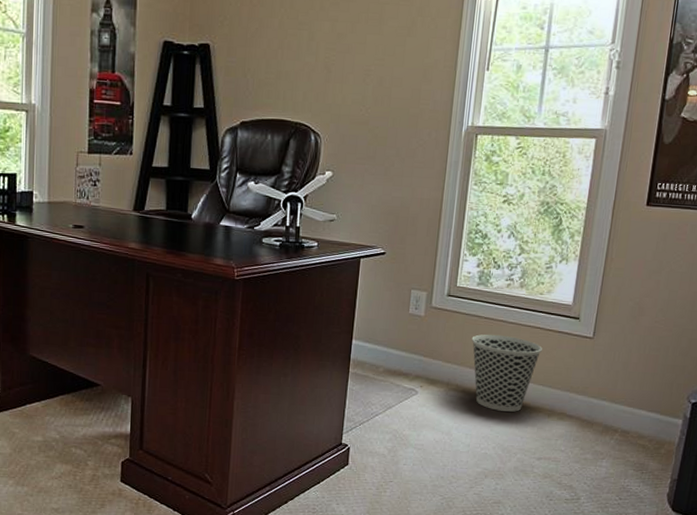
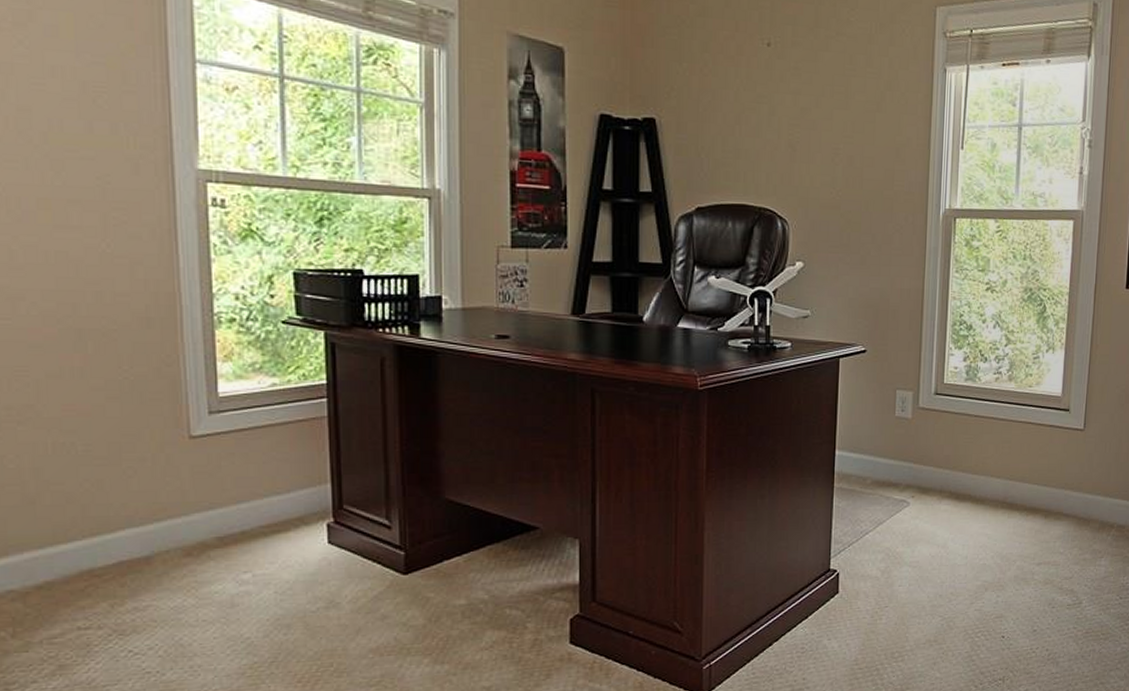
wastebasket: present [471,334,542,412] -> none [962,433,1035,516]

